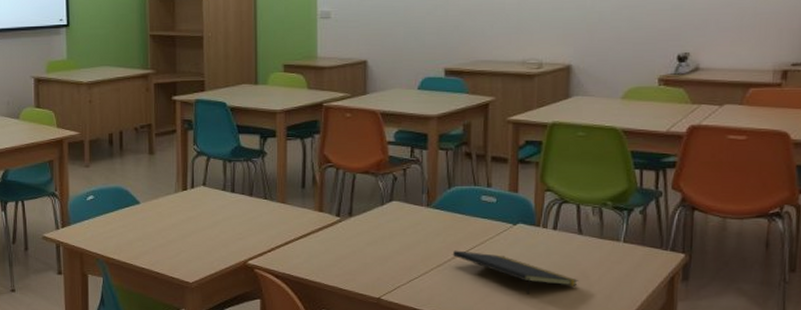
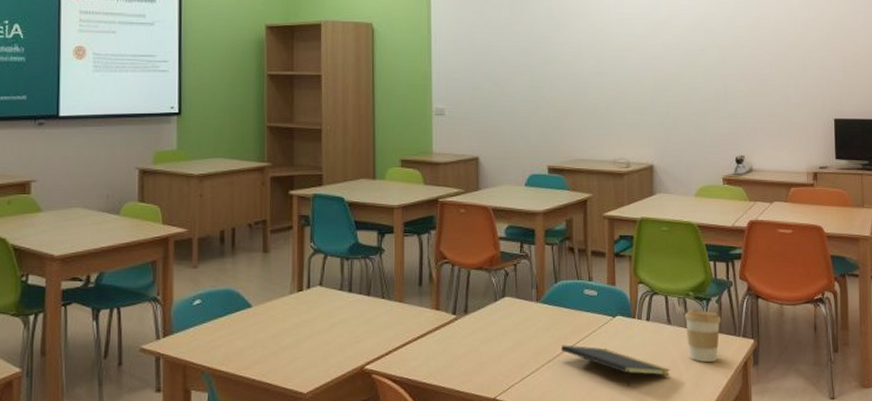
coffee cup: none [599,220,646,275] -> present [684,309,722,362]

